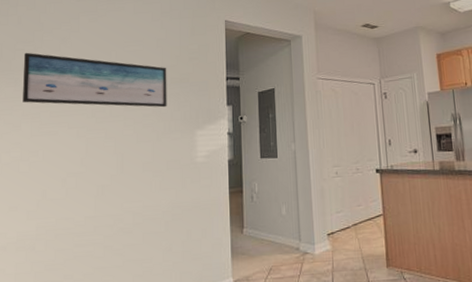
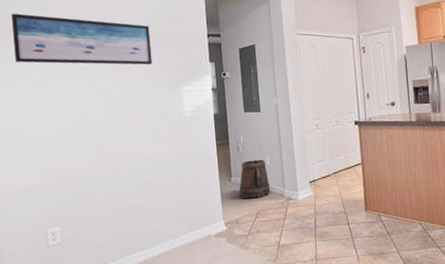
bucket: none [250,209,286,253] -> present [238,159,271,199]

